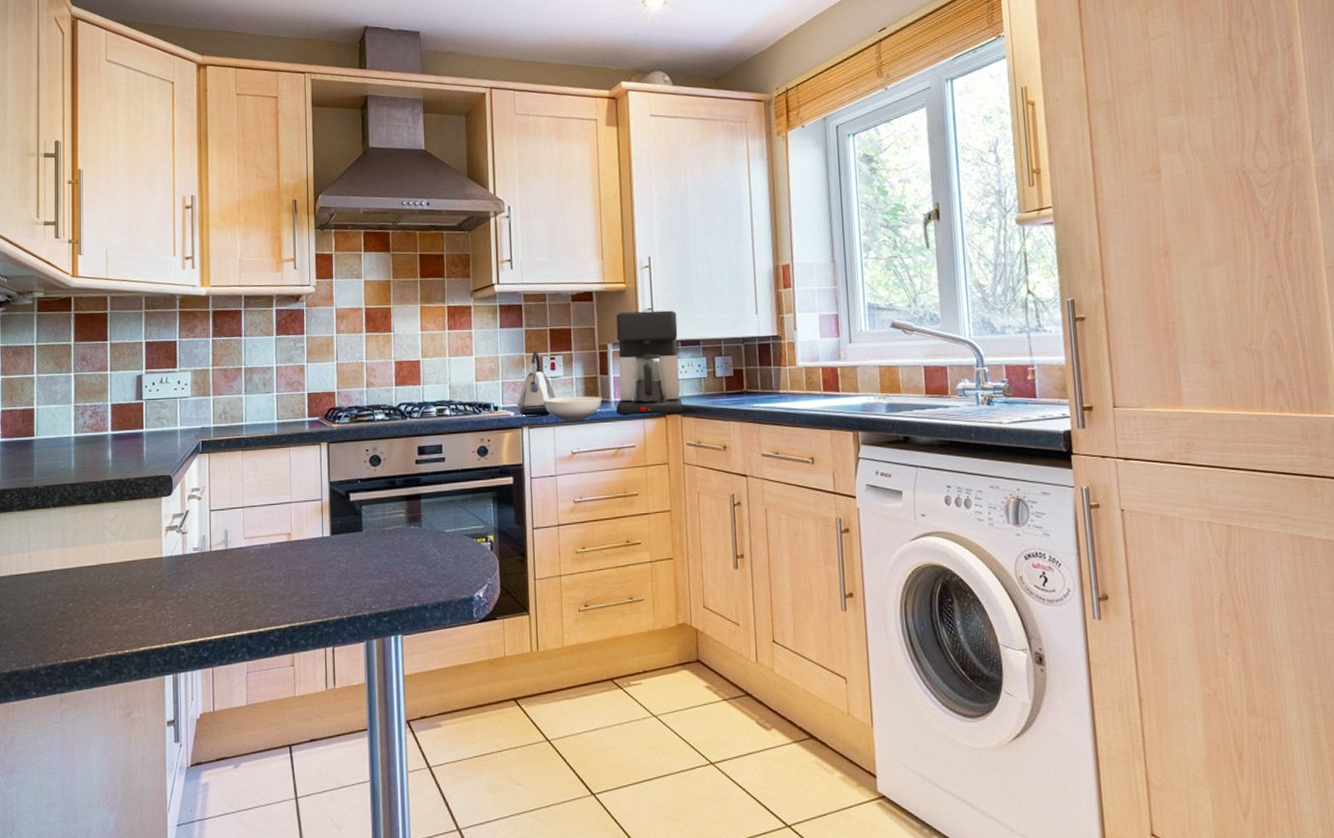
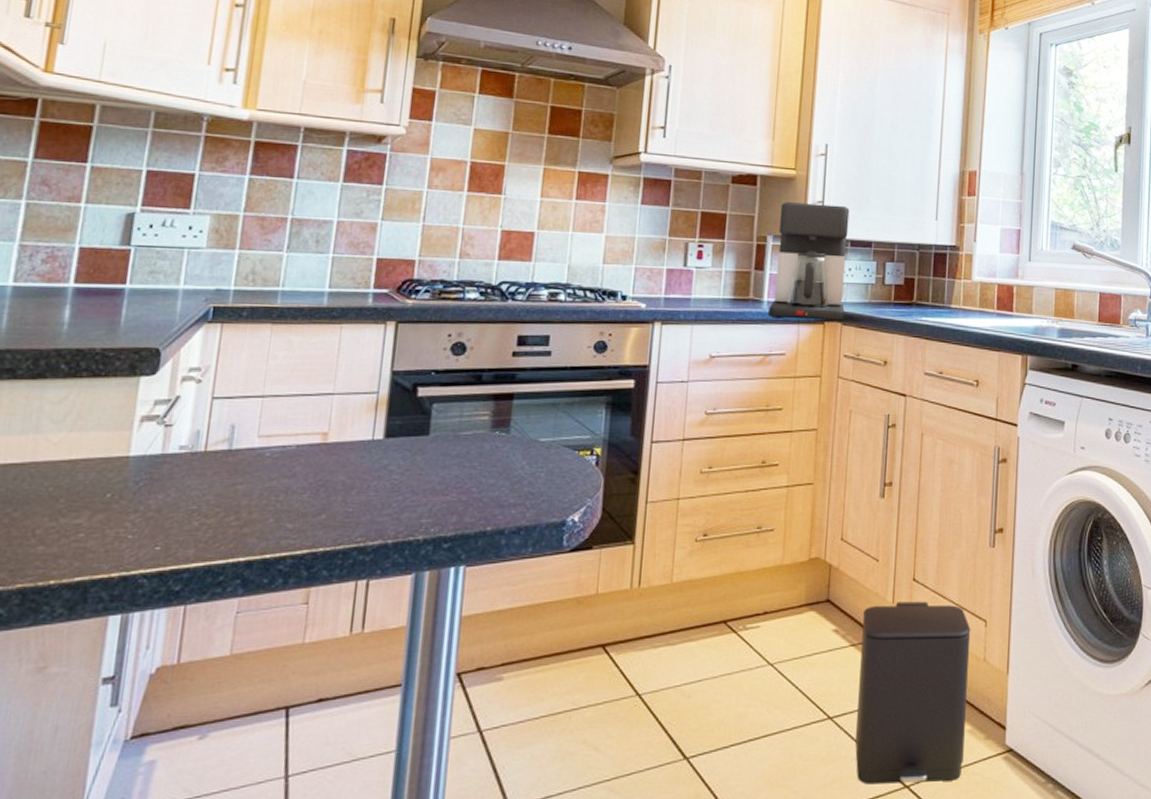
kettle: present [516,351,556,417] -> none [650,235,699,312]
bowl: present [543,396,602,422] -> none [683,291,754,321]
pedal bin: none [730,661,839,823] -> present [854,601,971,785]

